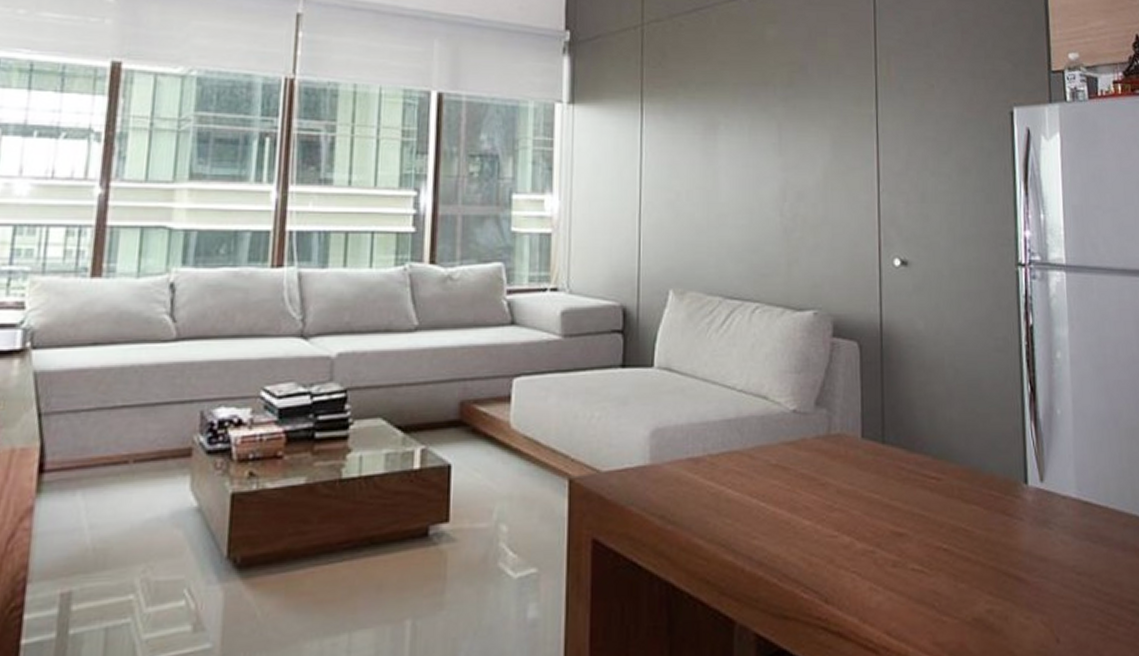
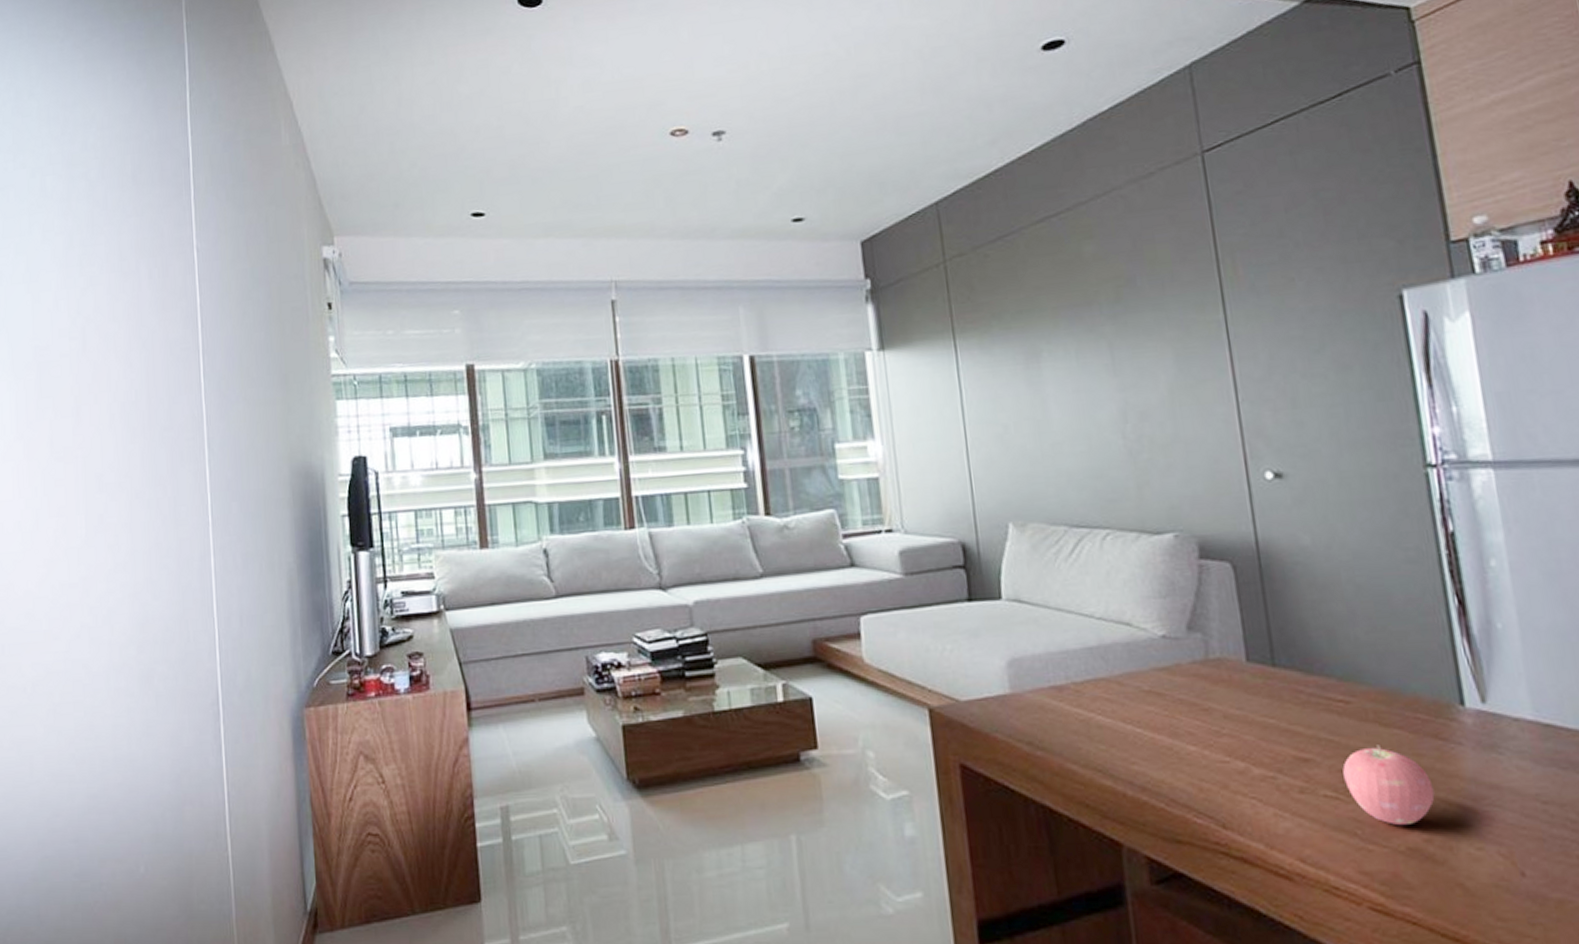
apple: none [929,520,998,598] -> present [1342,745,1435,826]

